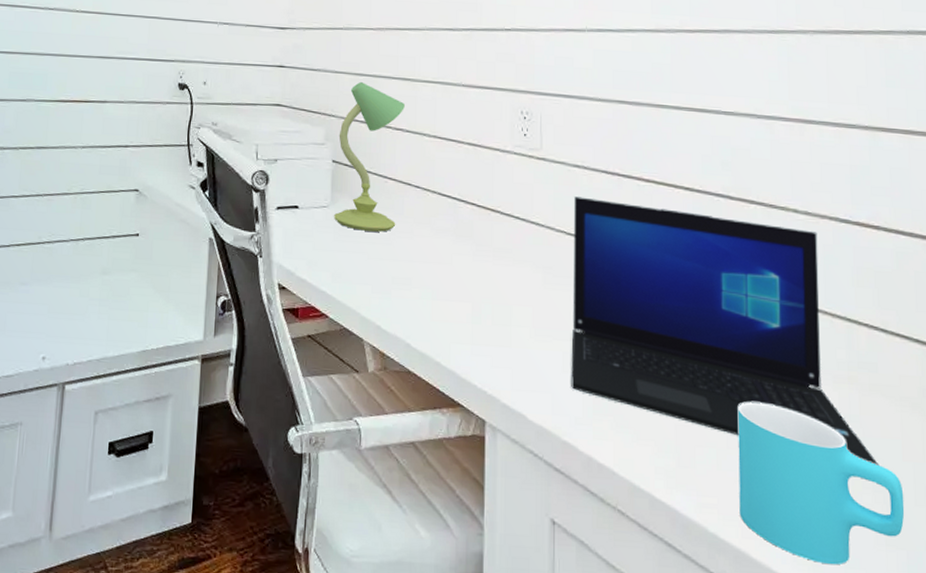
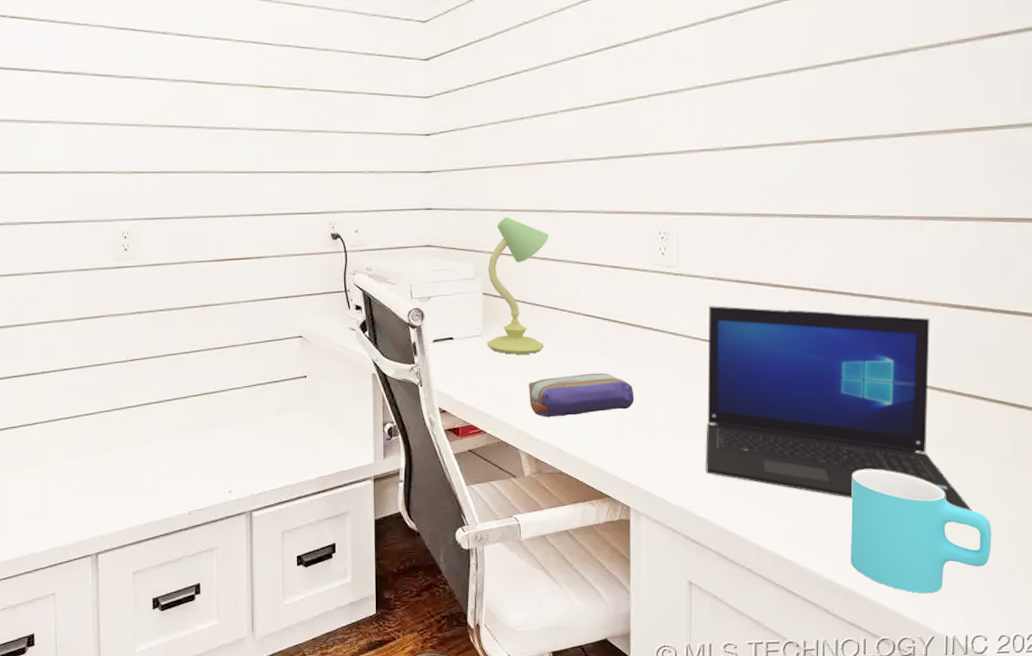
pencil case: none [377,259,492,306] -> present [529,373,634,417]

